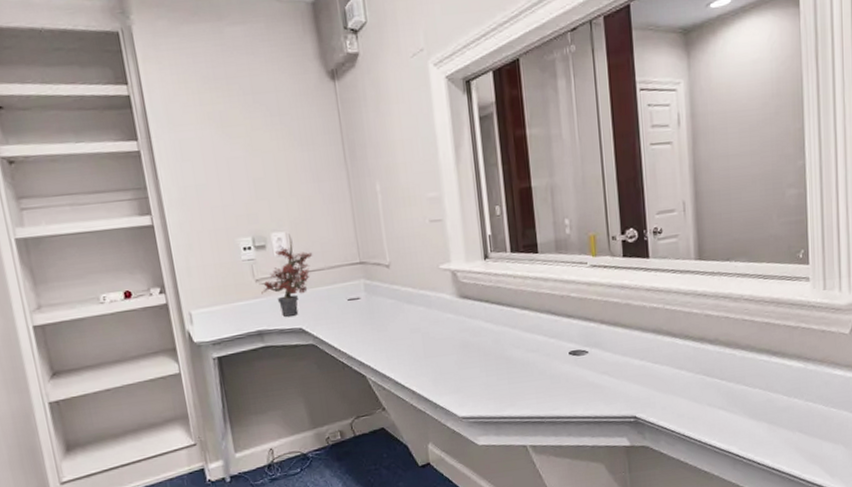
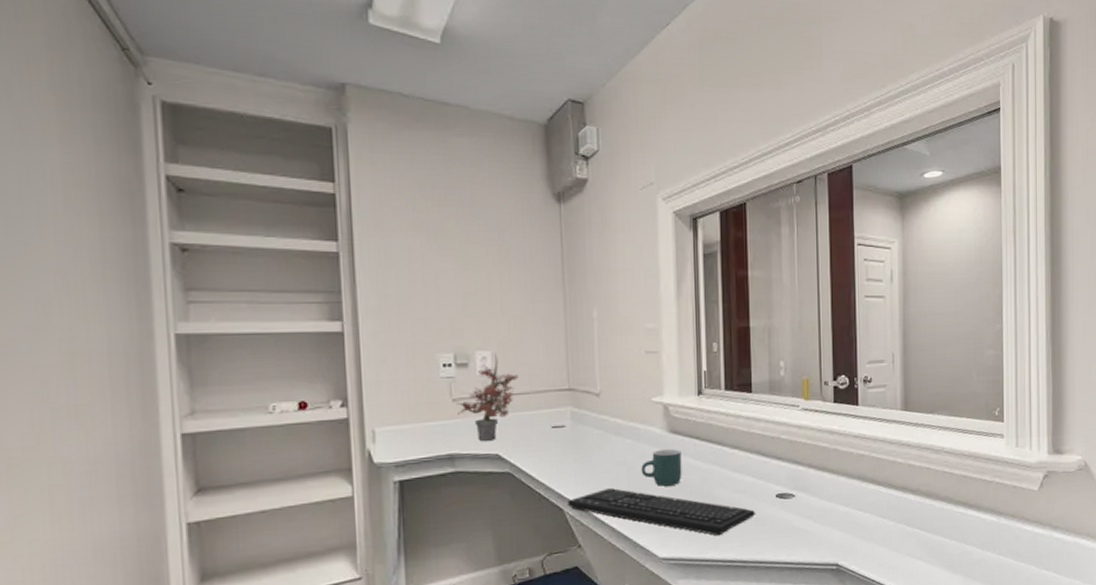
keyboard: none [369,353,551,395] -> present [568,487,756,536]
mug: none [435,313,475,350] -> present [641,448,682,486]

